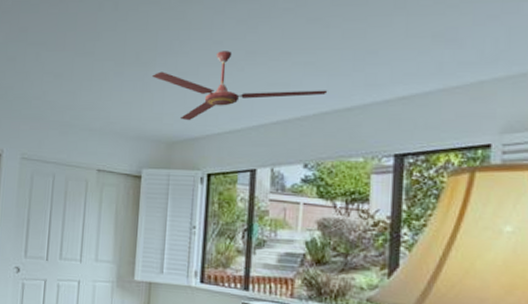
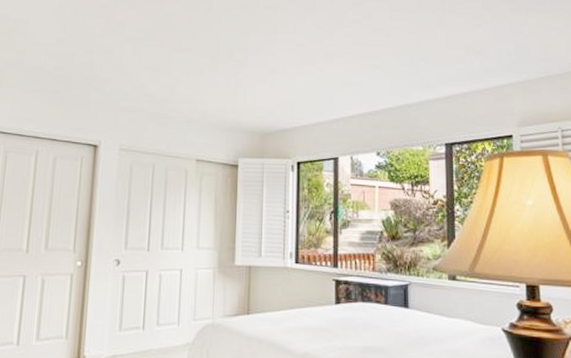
ceiling fan: present [151,51,328,121] -> none [244,53,392,114]

